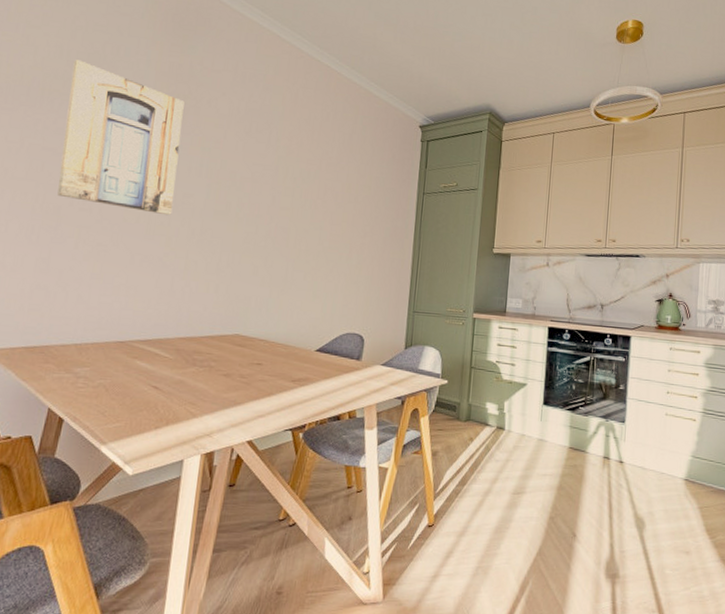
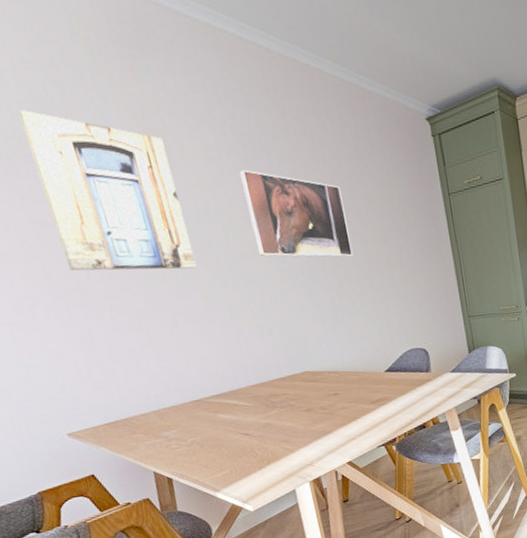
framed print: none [232,139,325,233] -> present [238,169,354,257]

